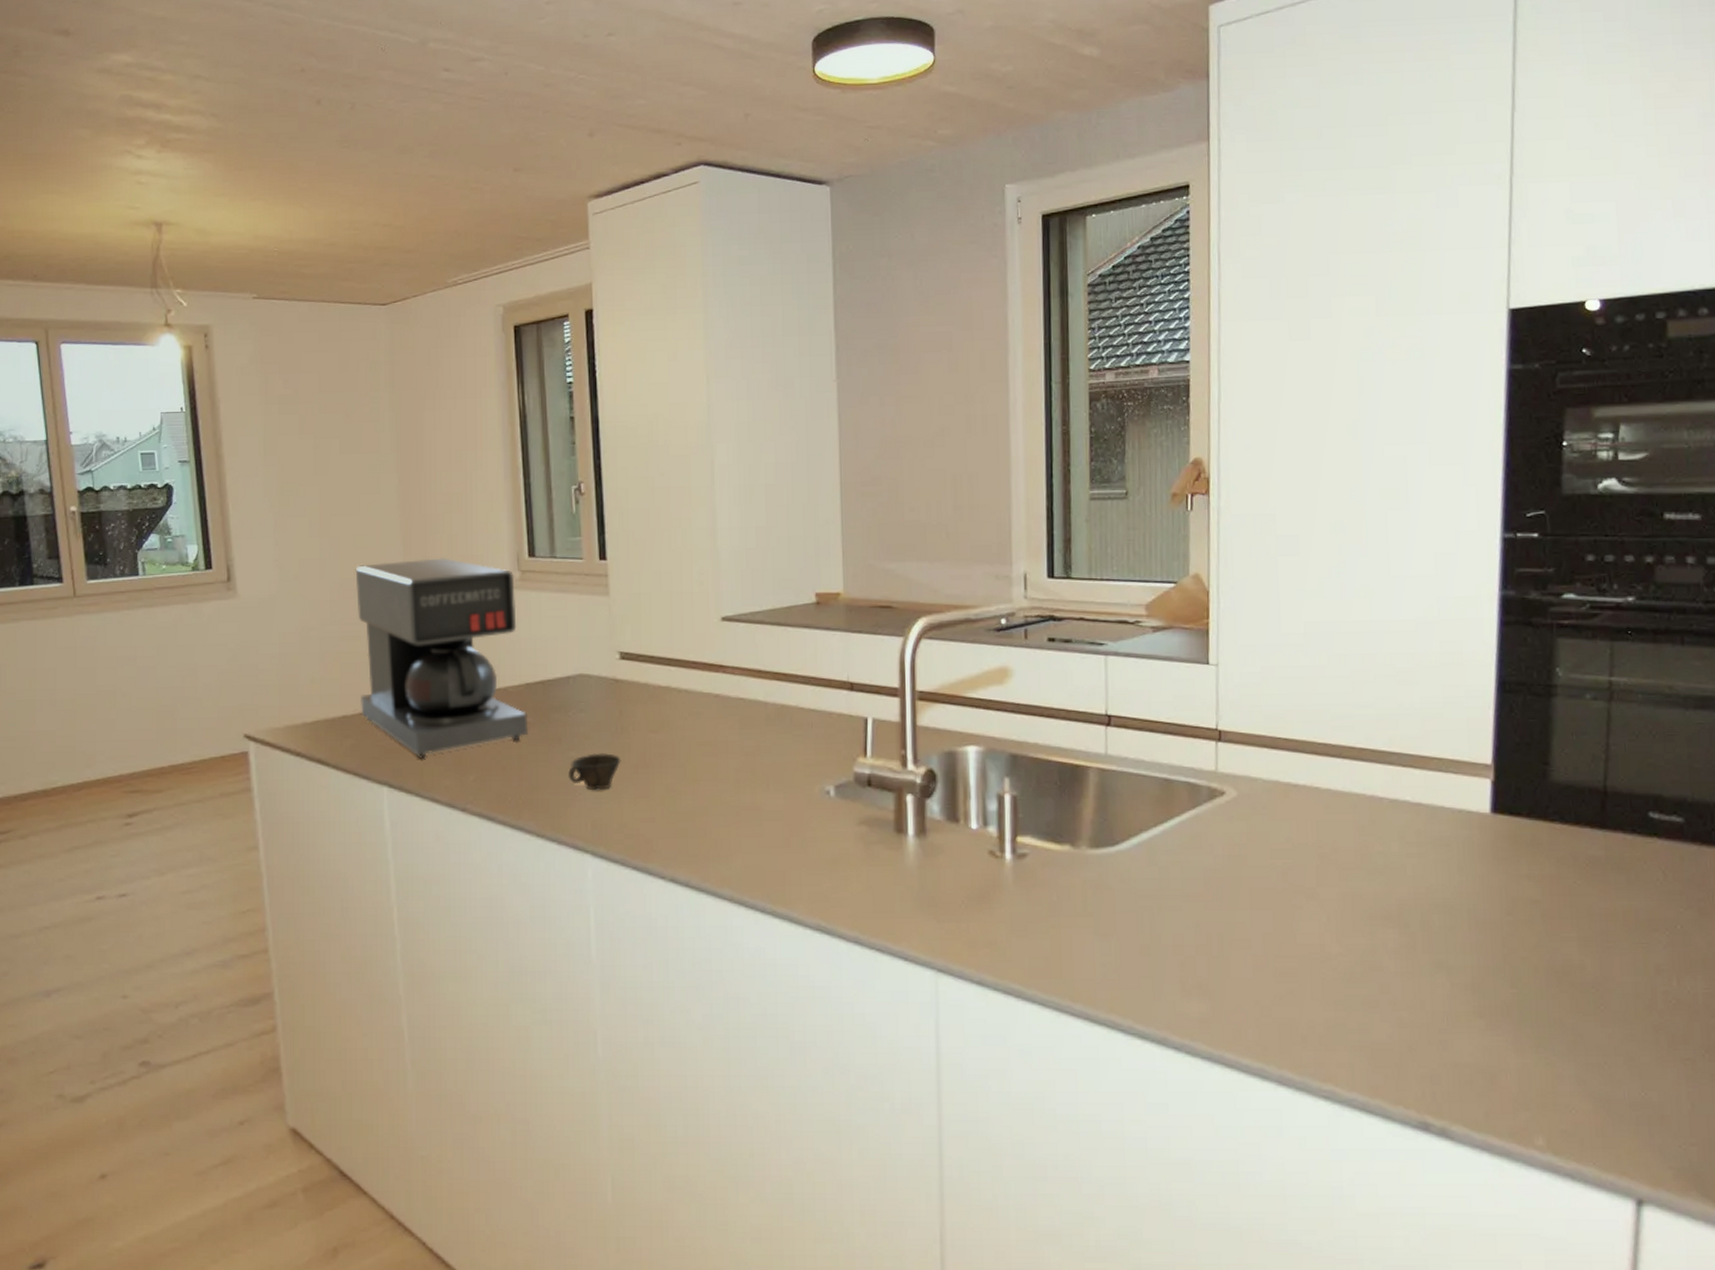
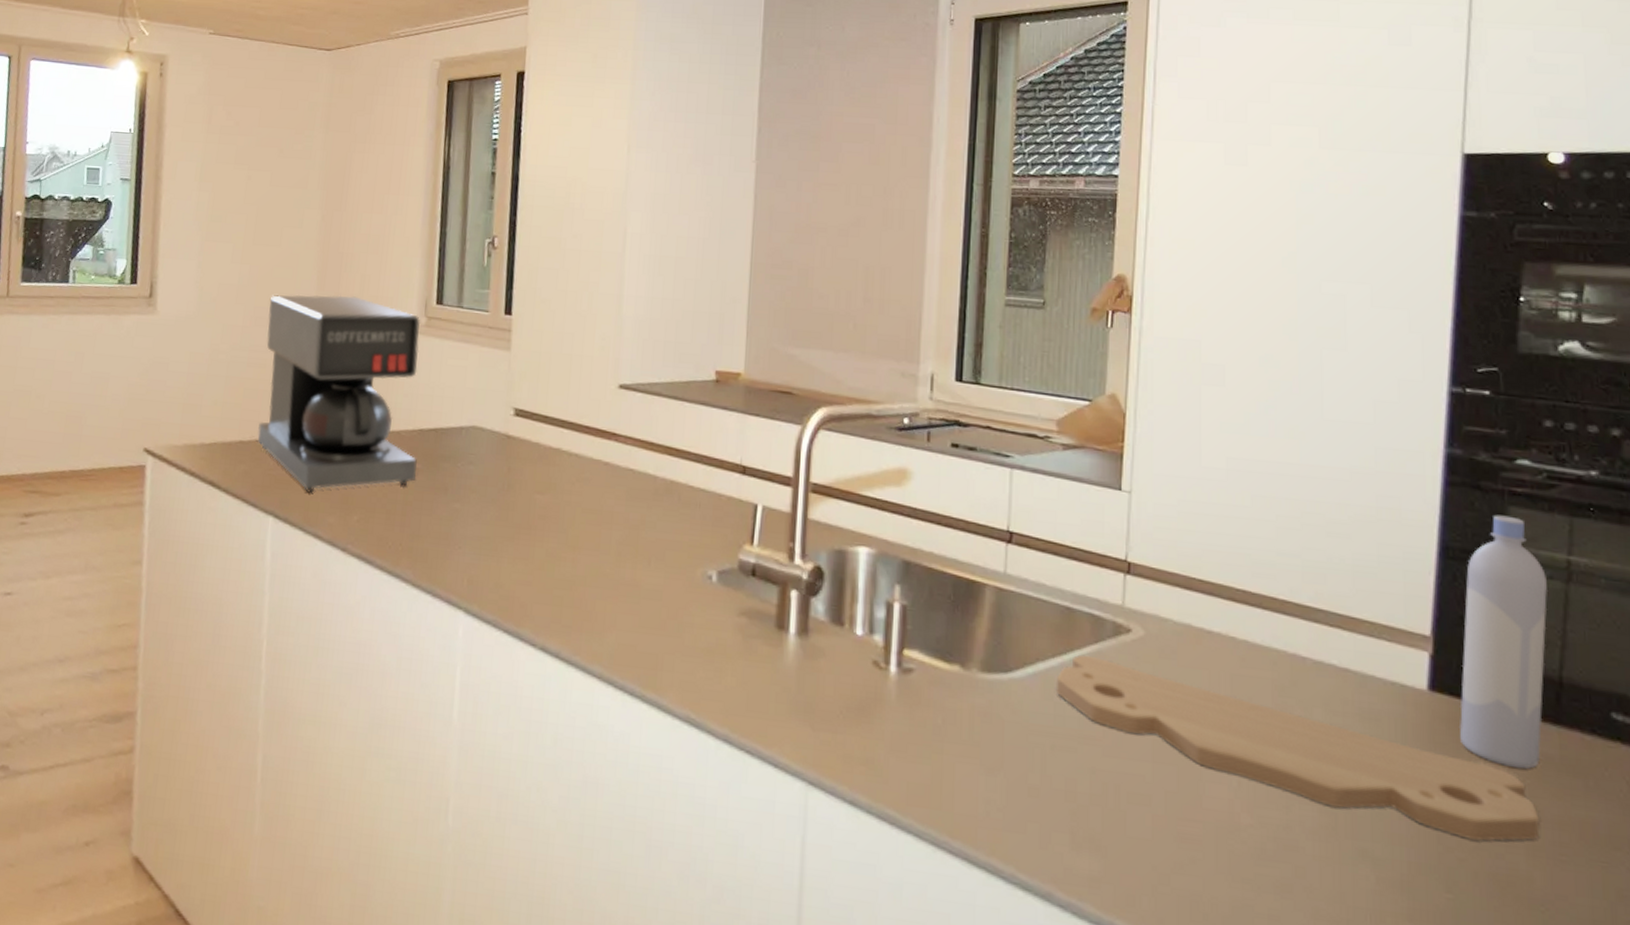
cup: present [567,753,621,790] -> none [449,507,505,546]
cutting board: none [1159,820,1590,939] -> present [1055,654,1540,841]
bottle: none [1519,647,1592,872] -> present [1460,514,1547,769]

